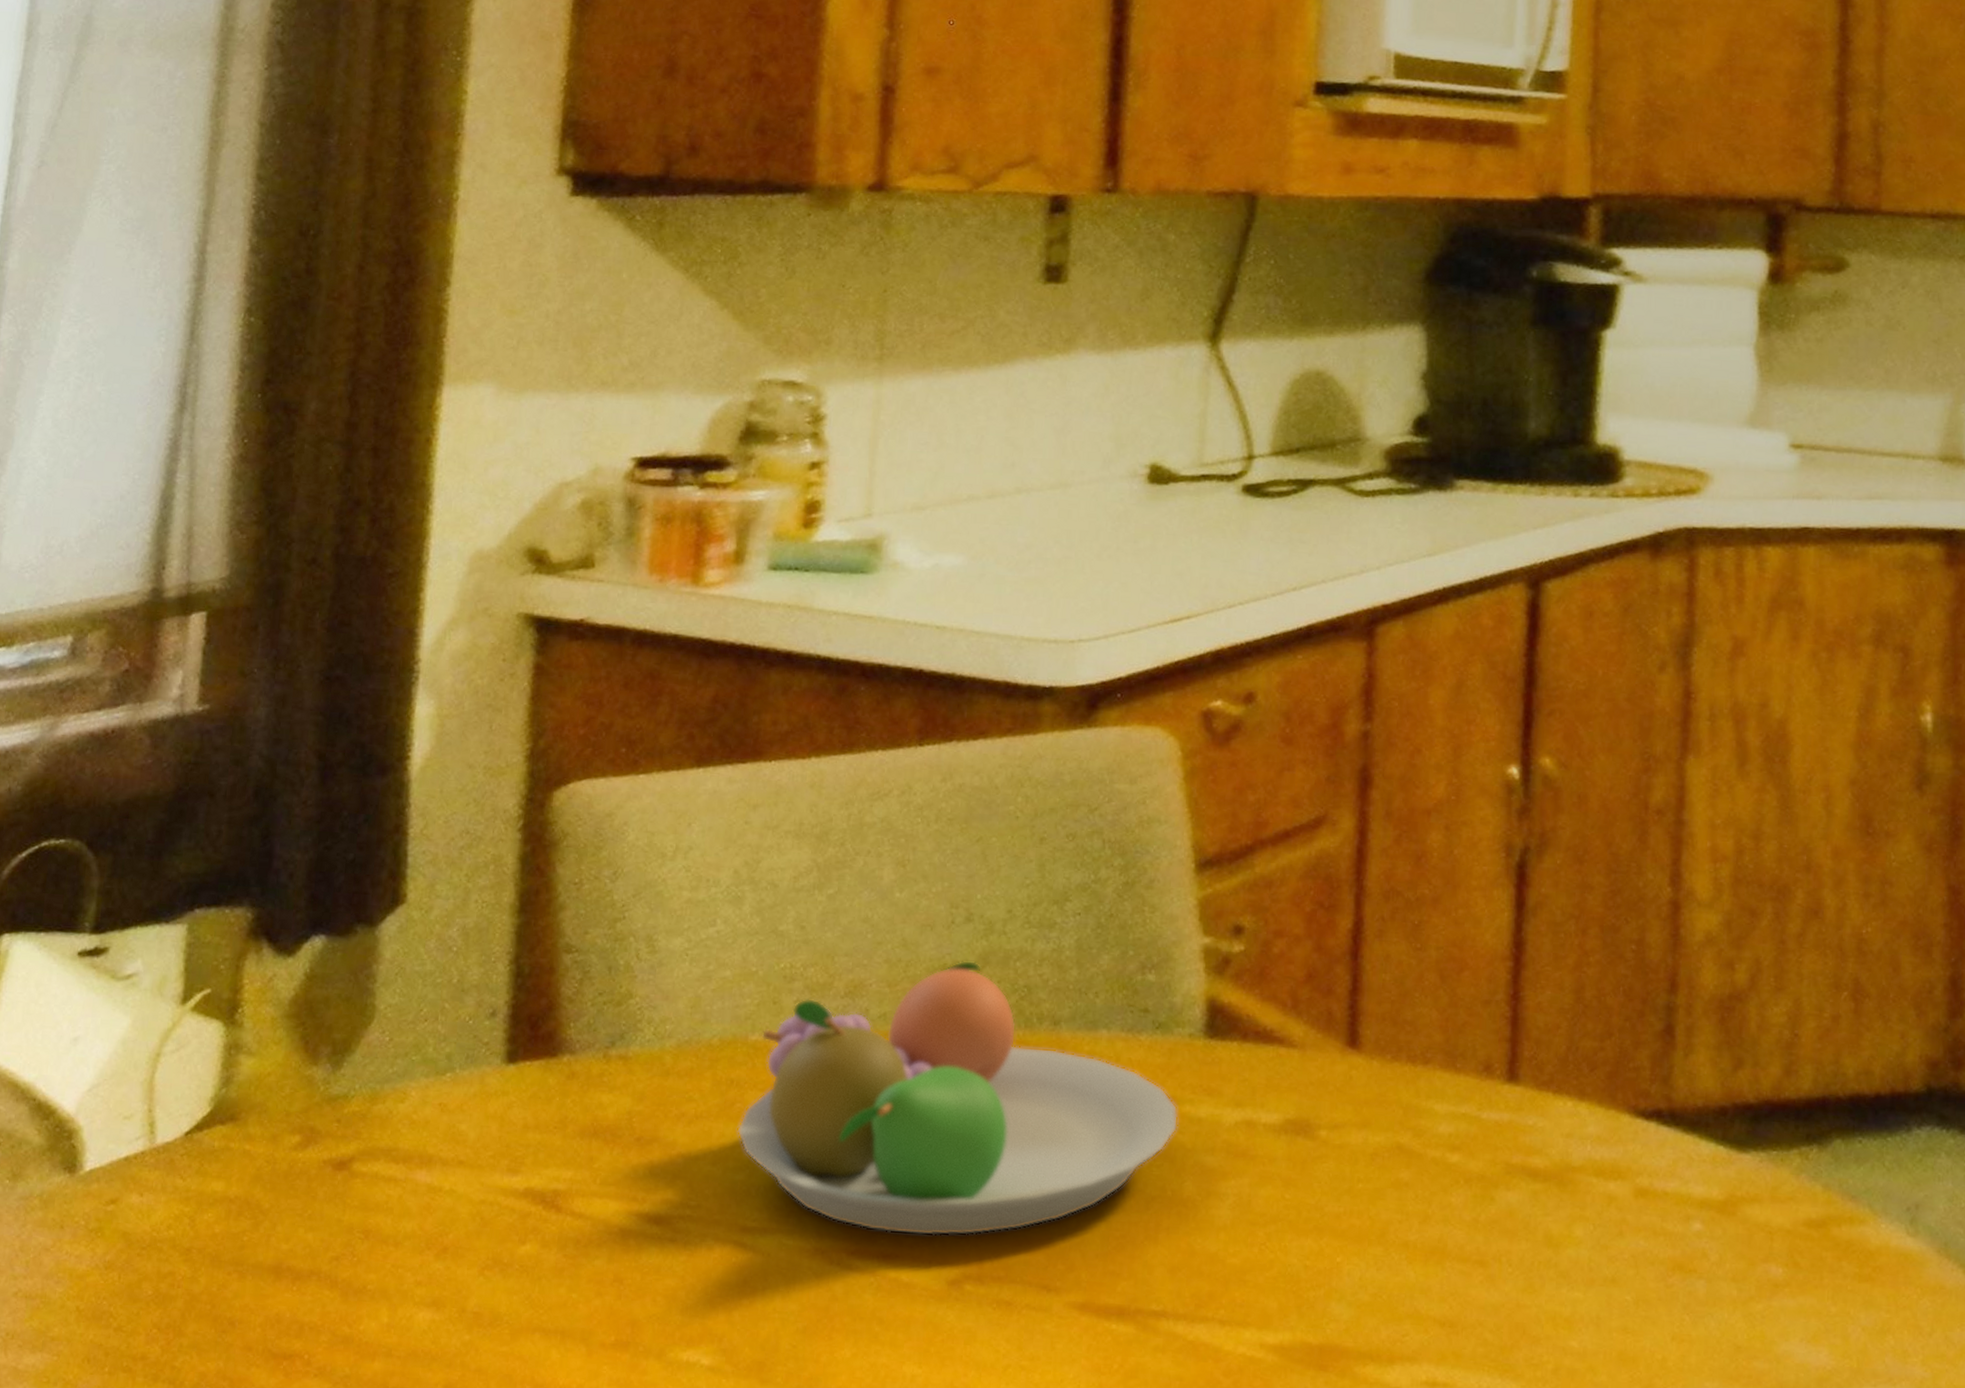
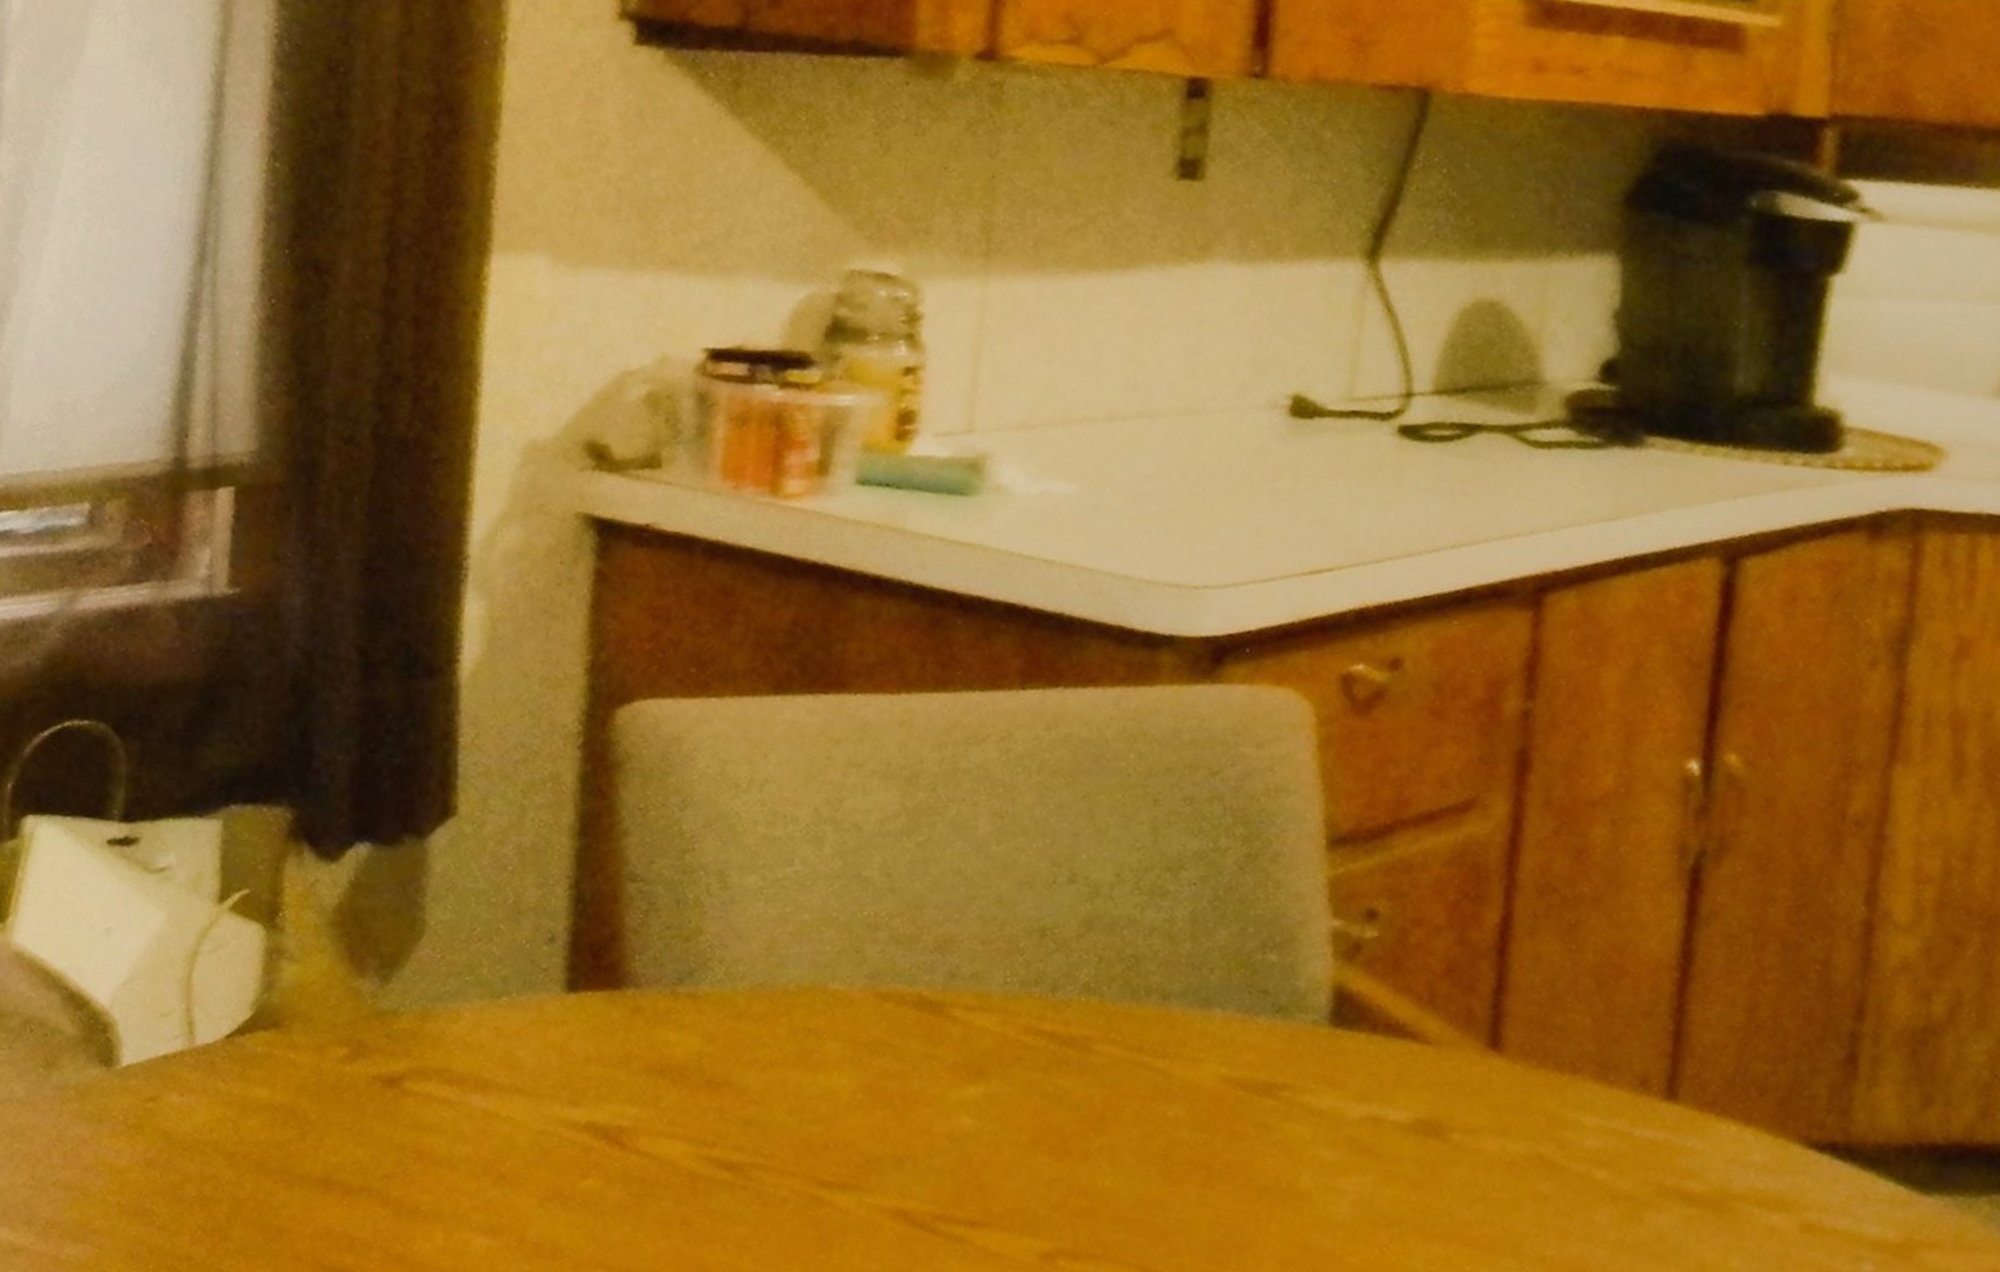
fruit bowl: present [737,960,1179,1236] -> none [814,923,1297,1210]

